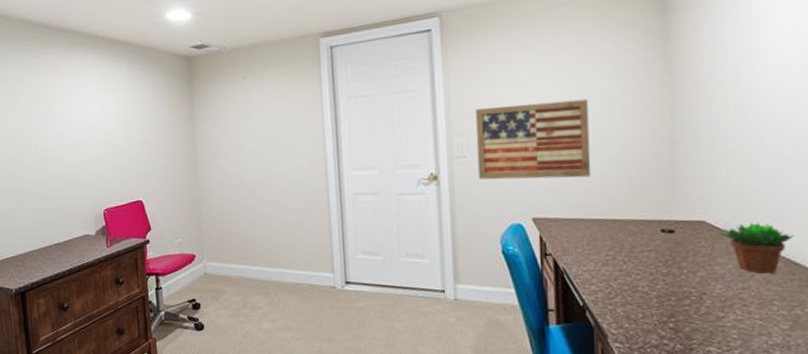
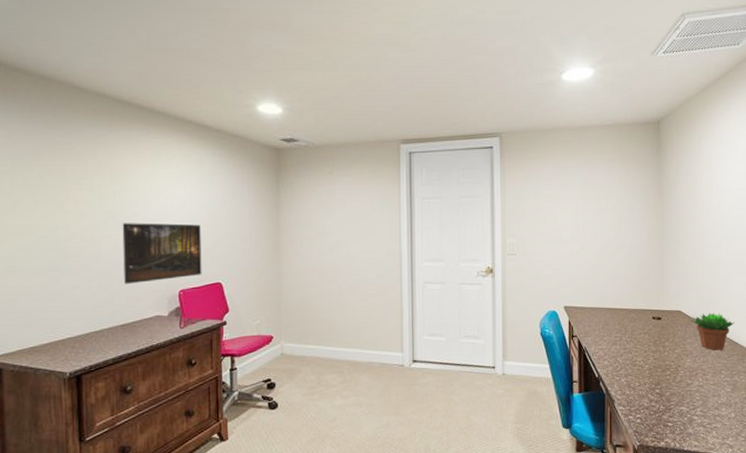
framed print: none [49,142,124,205] -> present [122,223,202,284]
wall art: present [474,99,592,180] -> none [524,213,607,275]

